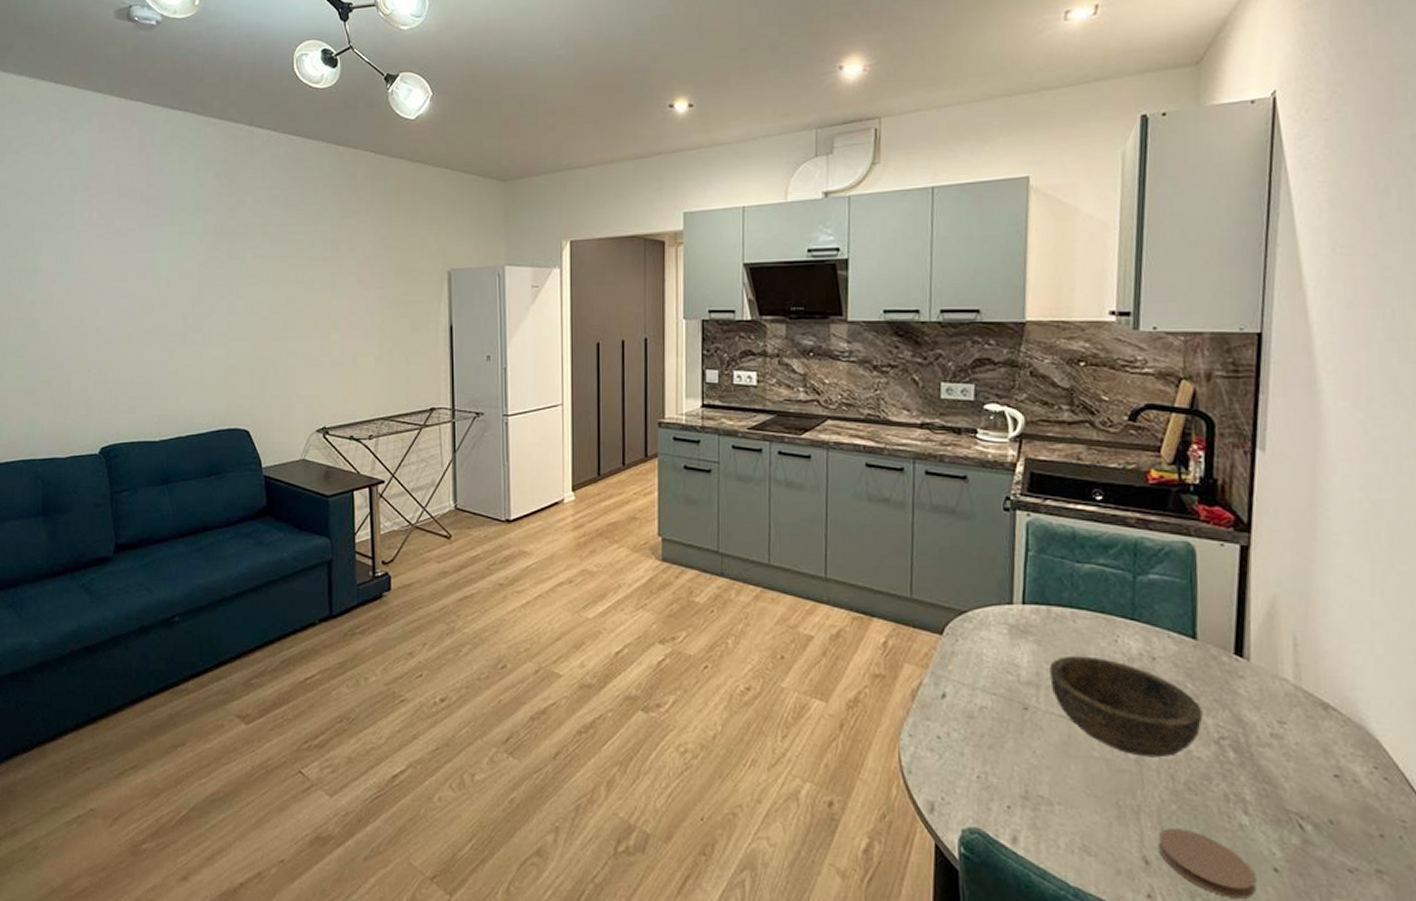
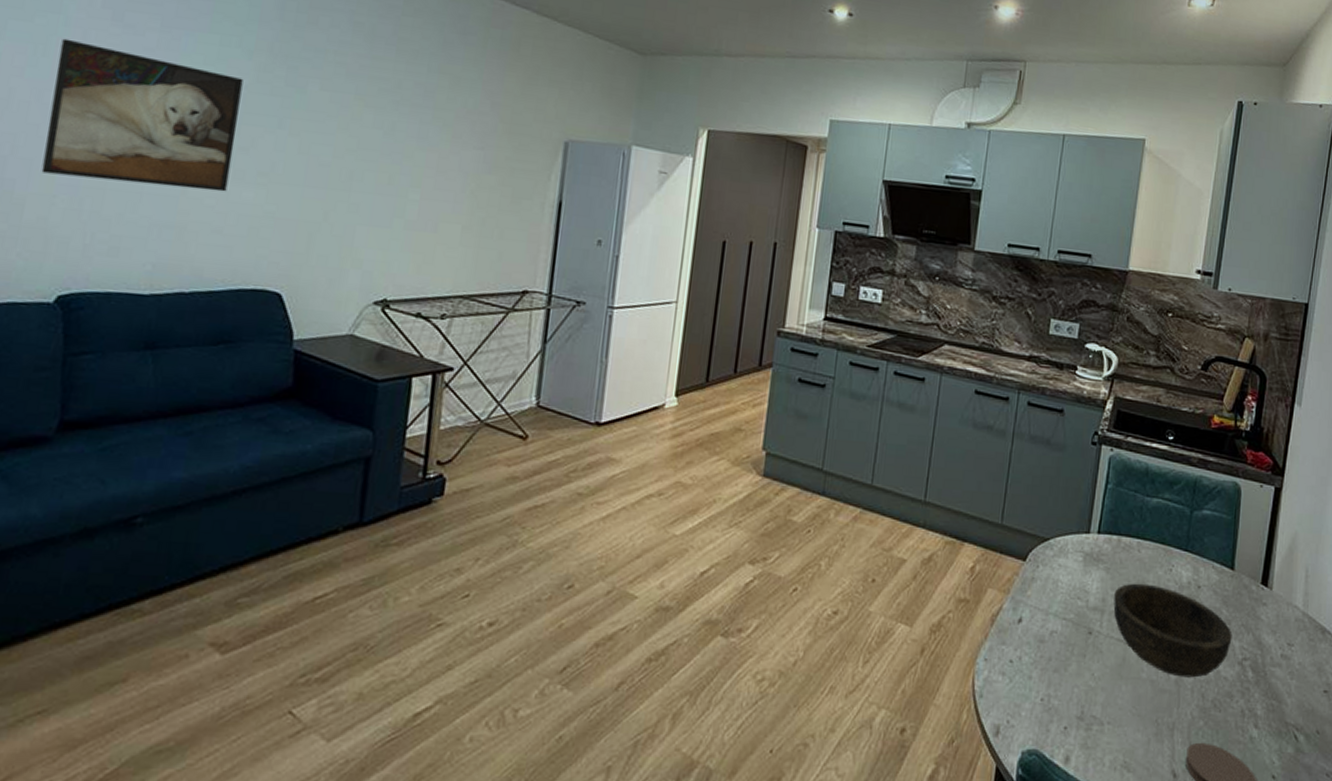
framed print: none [76,247,200,354] -> present [41,38,244,192]

